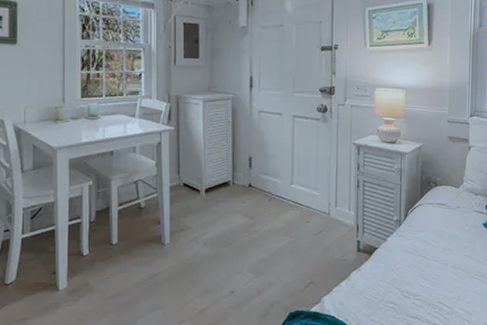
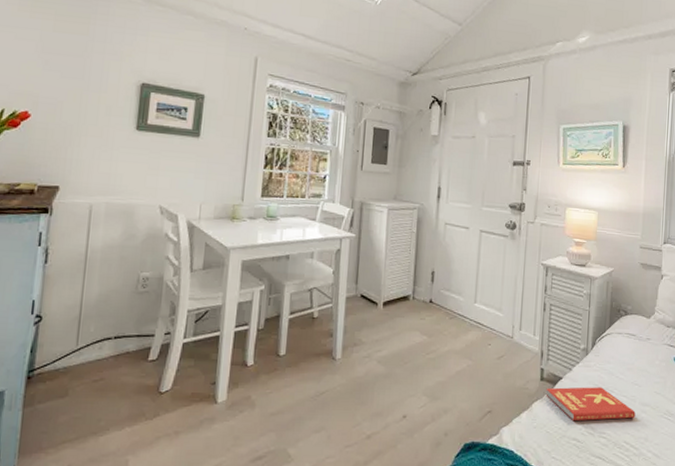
book: none [363,254,448,287] -> present [545,387,636,421]

